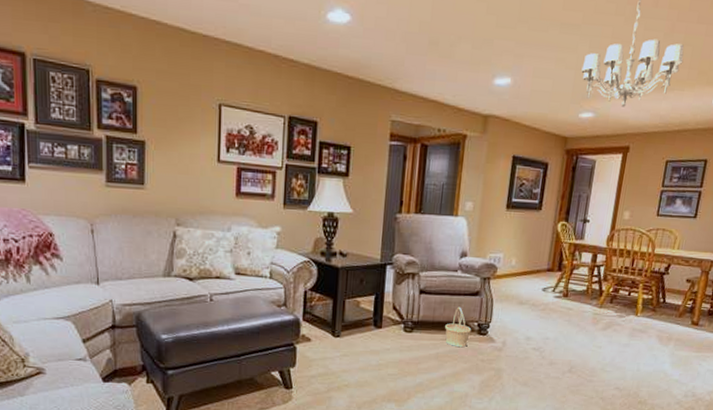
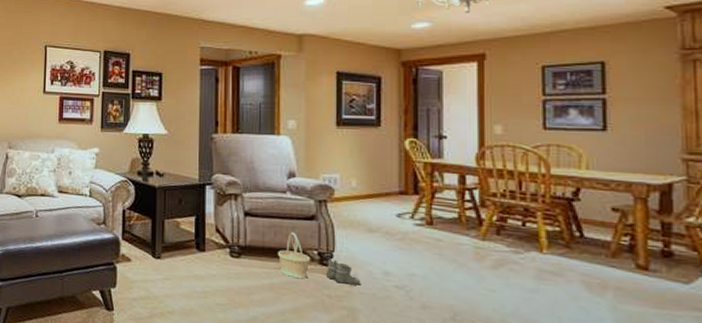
boots: none [482,328,508,351] -> present [327,258,361,286]

